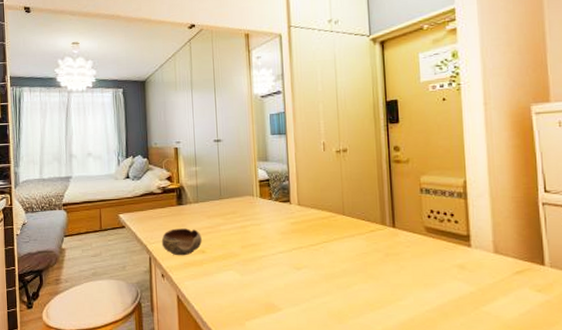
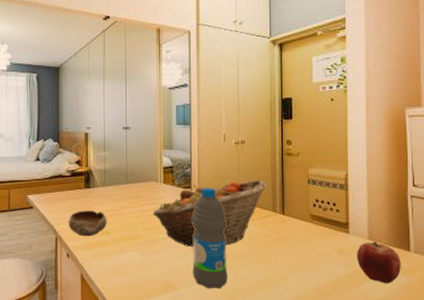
fruit basket: none [249,191,374,265] -> present [152,180,267,247]
water bottle: none [293,200,334,310] -> present [192,187,227,289]
apple: none [480,255,535,302] -> present [356,241,401,283]

